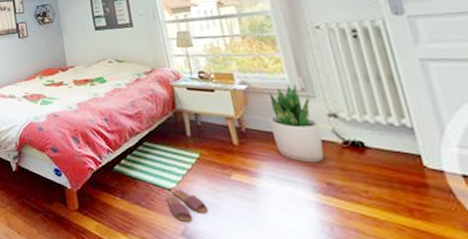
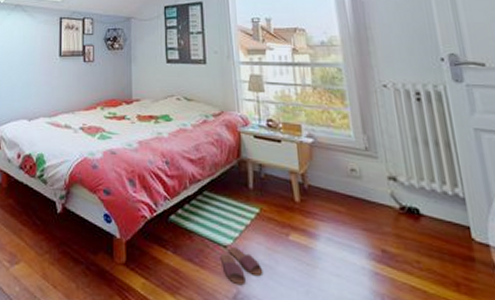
planter: present [268,84,324,163] -> none [332,142,382,228]

